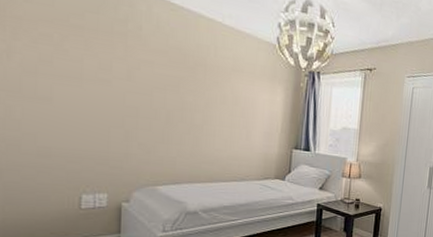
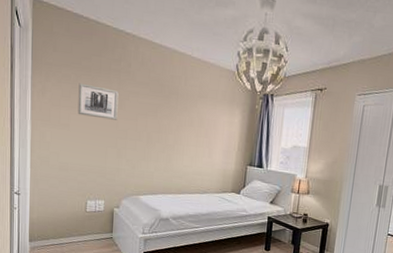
wall art: none [64,45,125,94] -> present [77,83,119,120]

